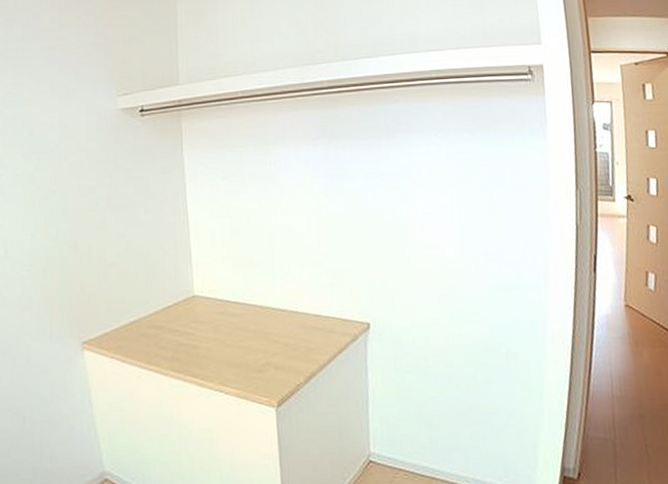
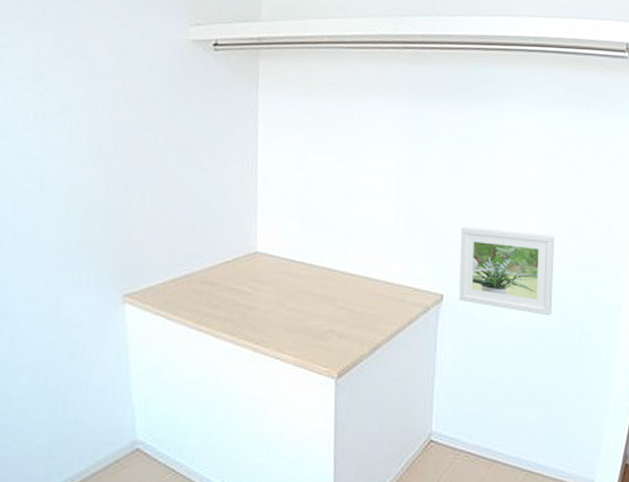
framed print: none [381,257,477,337] -> present [459,226,554,316]

